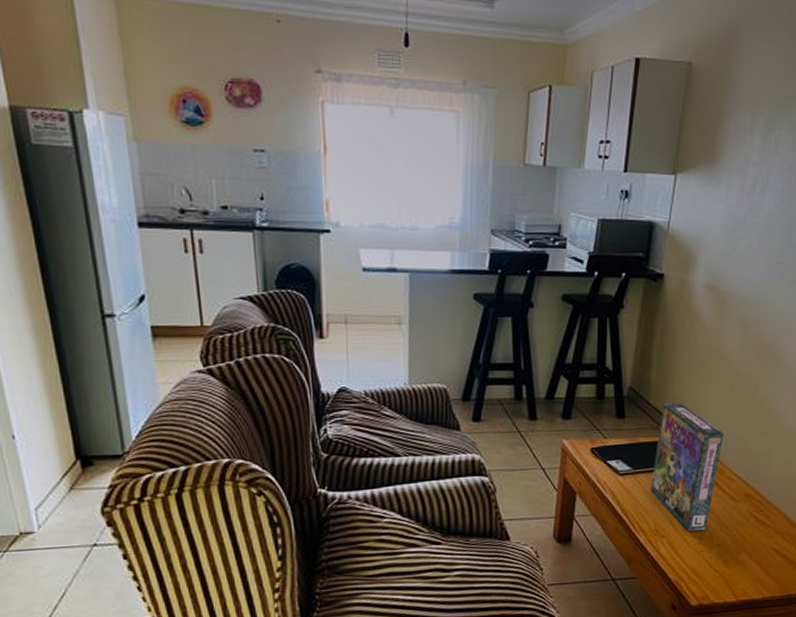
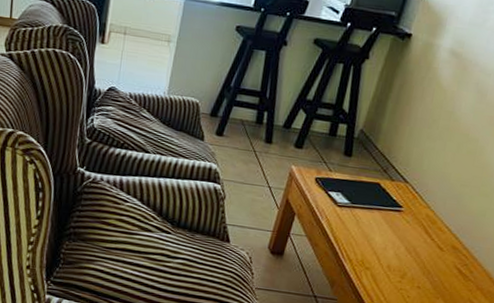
game box: present [650,402,724,531] -> none [363,150,443,271]

